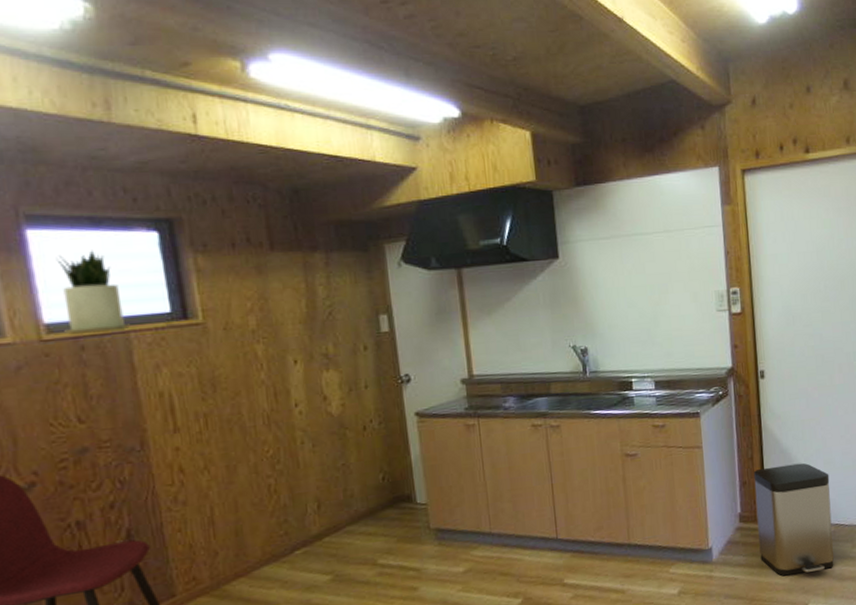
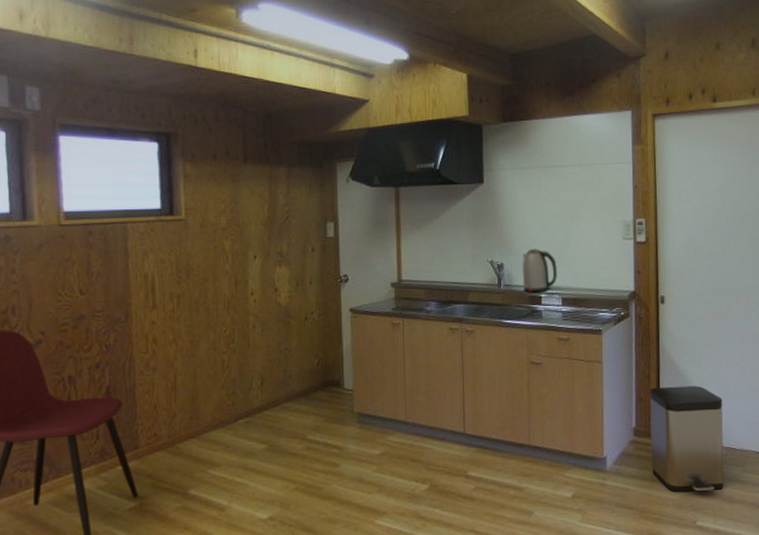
planter: present [56,250,130,335] -> none [78,154,128,222]
kettle: none [608,328,648,378] -> present [522,248,557,293]

